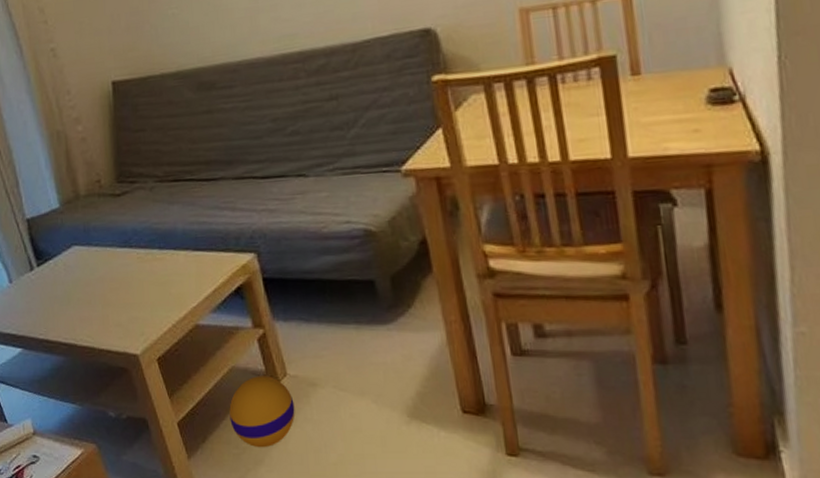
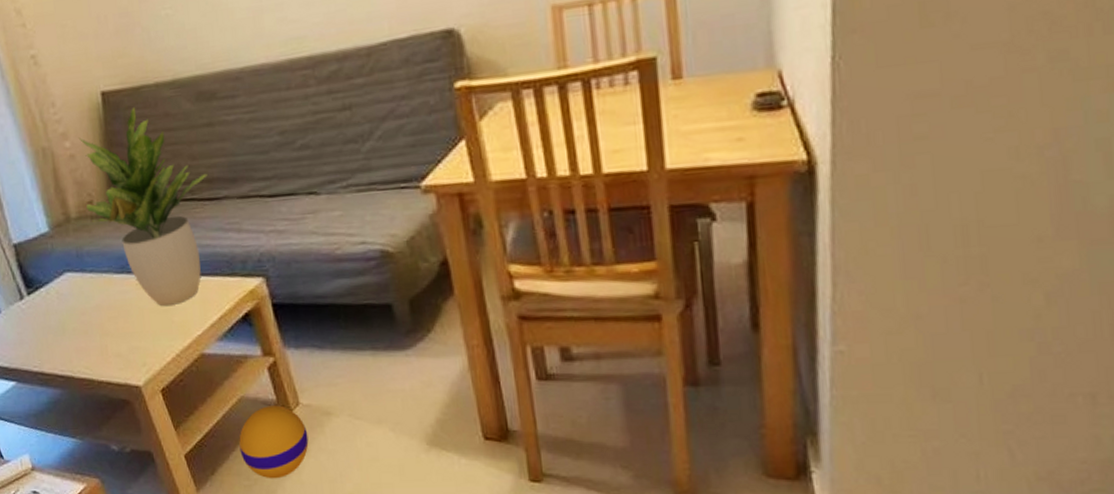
potted plant: none [90,96,206,279] -> present [78,107,208,307]

